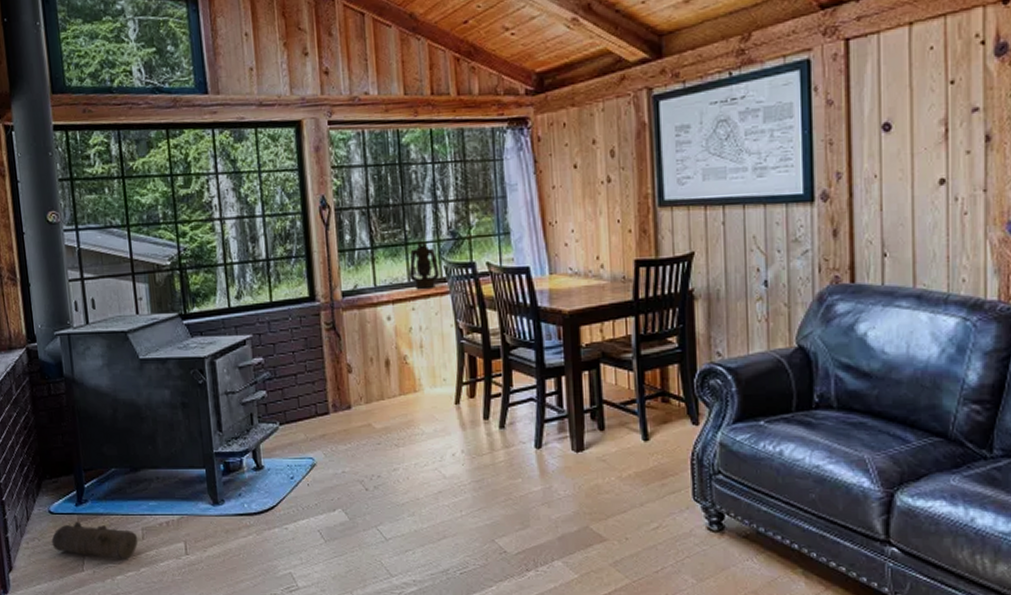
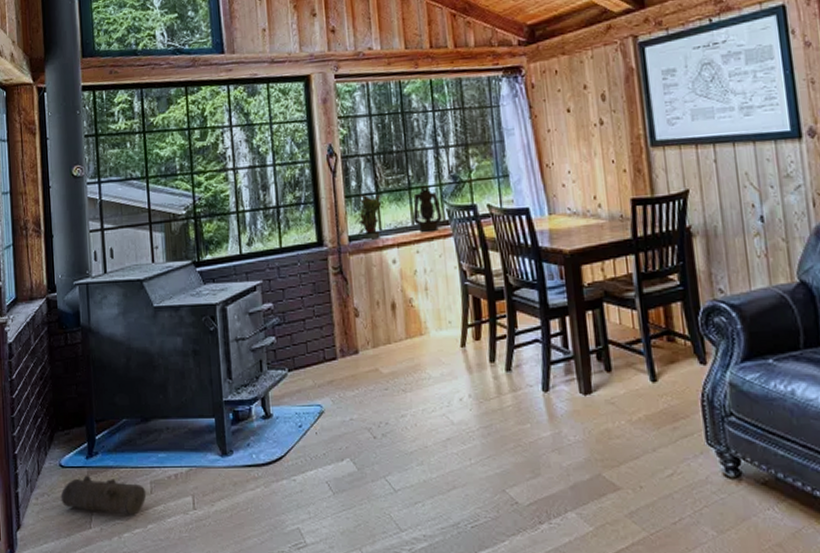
potted plant: none [348,249,376,296] -> present [355,194,381,240]

